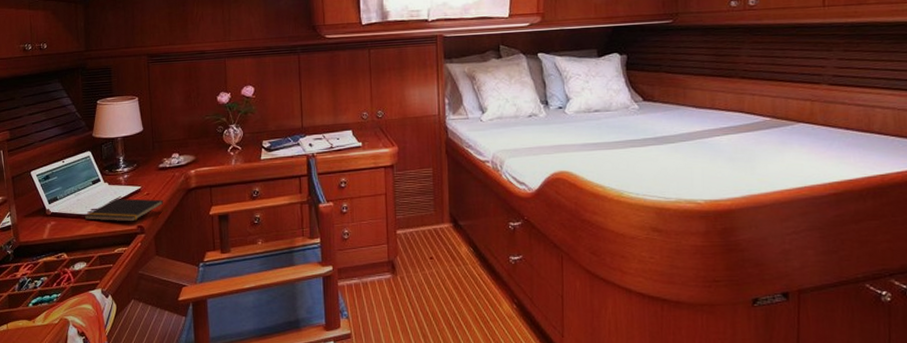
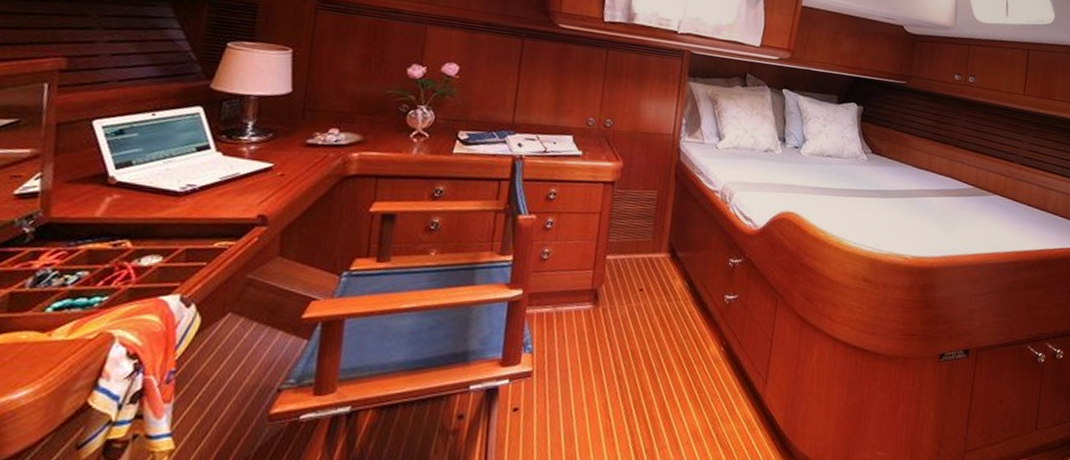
notepad: present [84,198,164,222] -> none [172,175,305,209]

